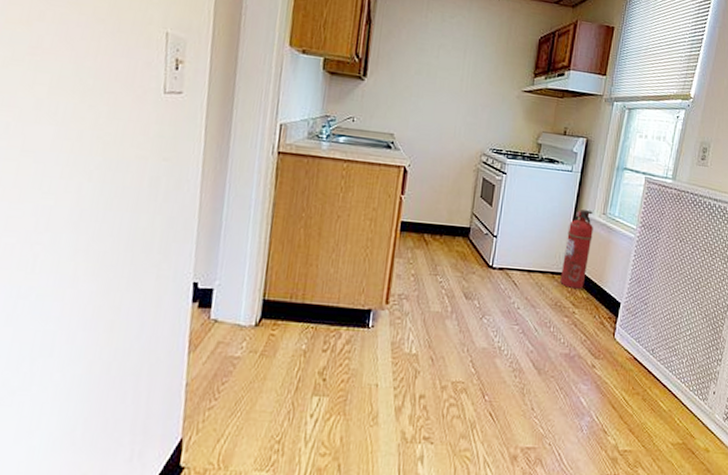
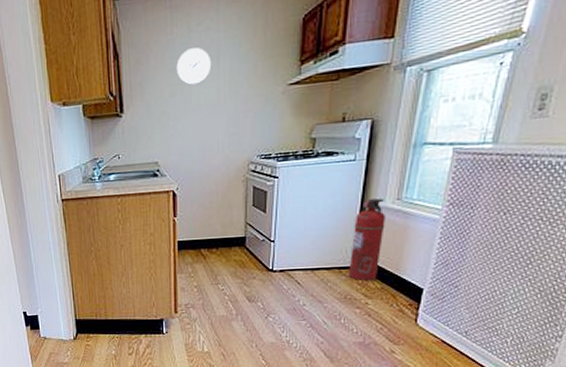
wall clock: none [425,35,459,70] -> present [176,47,212,86]

